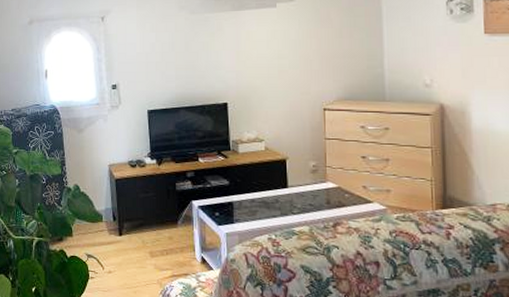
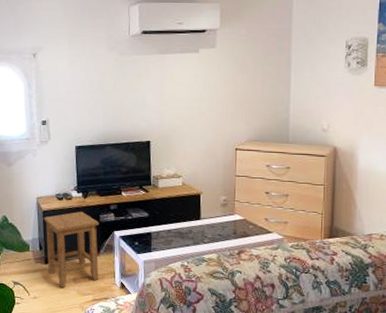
stool: none [116,179,177,262] -> present [43,211,99,288]

